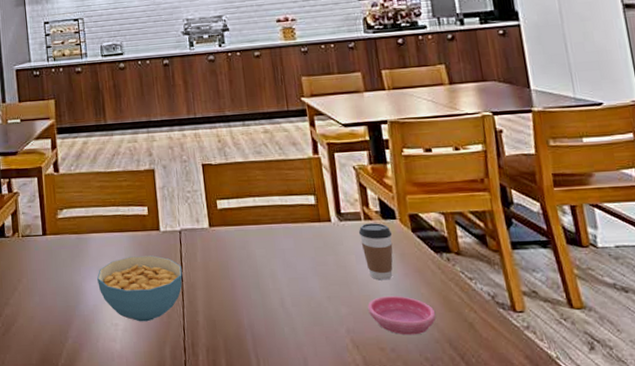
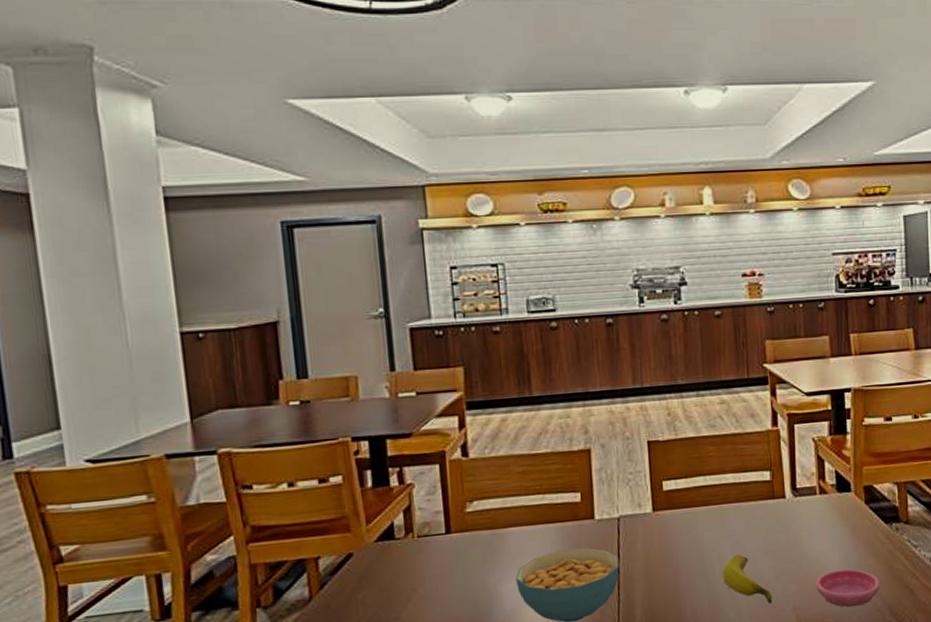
banana: none [275,273,326,323] -> present [723,554,772,603]
coffee cup: present [358,223,393,280] -> none [812,496,846,555]

